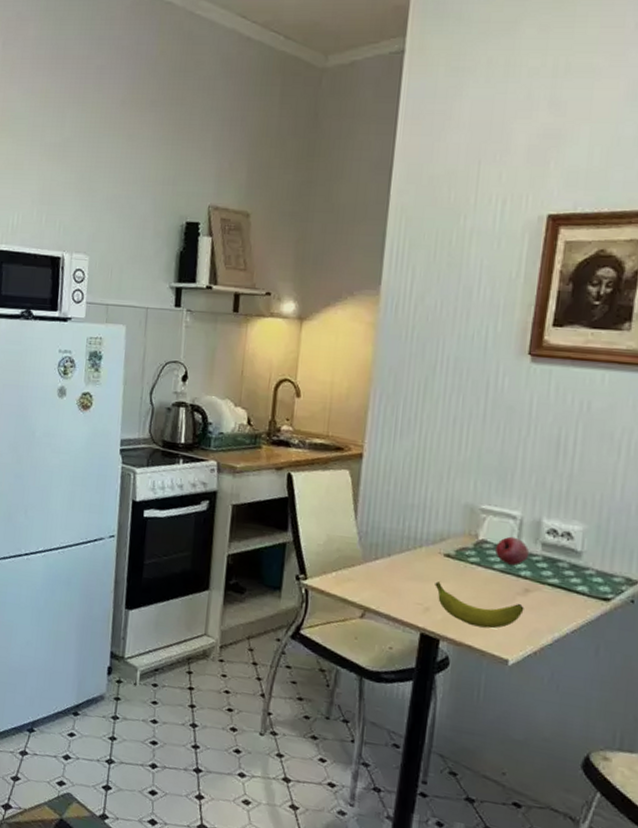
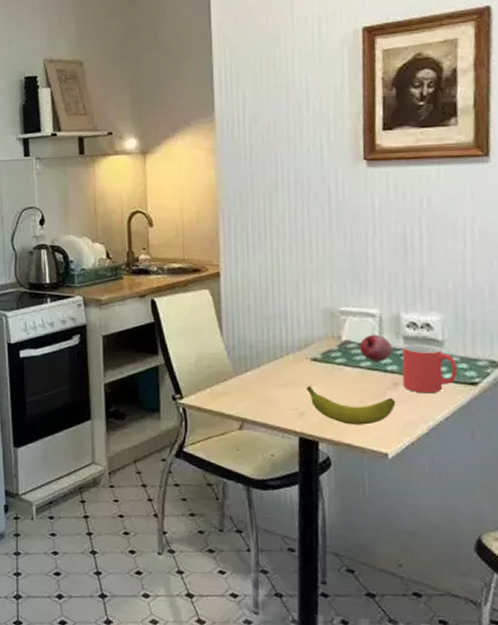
mug: none [534,551,593,605] -> present [402,344,458,394]

